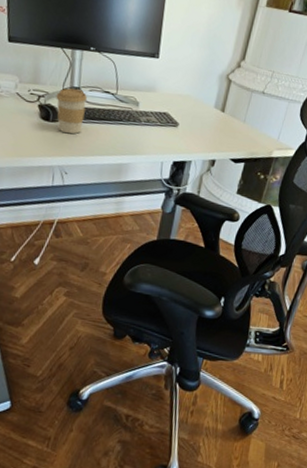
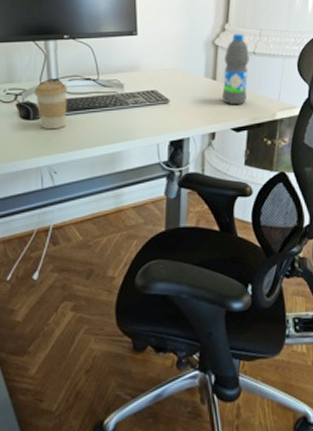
water bottle: none [227,72,259,138] -> present [222,34,249,104]

